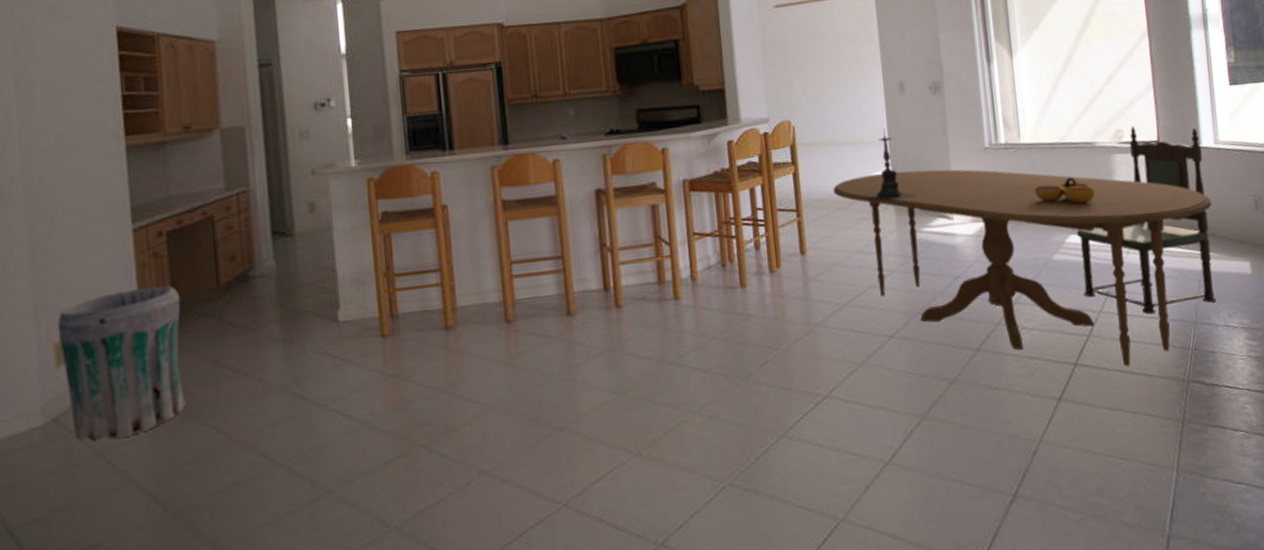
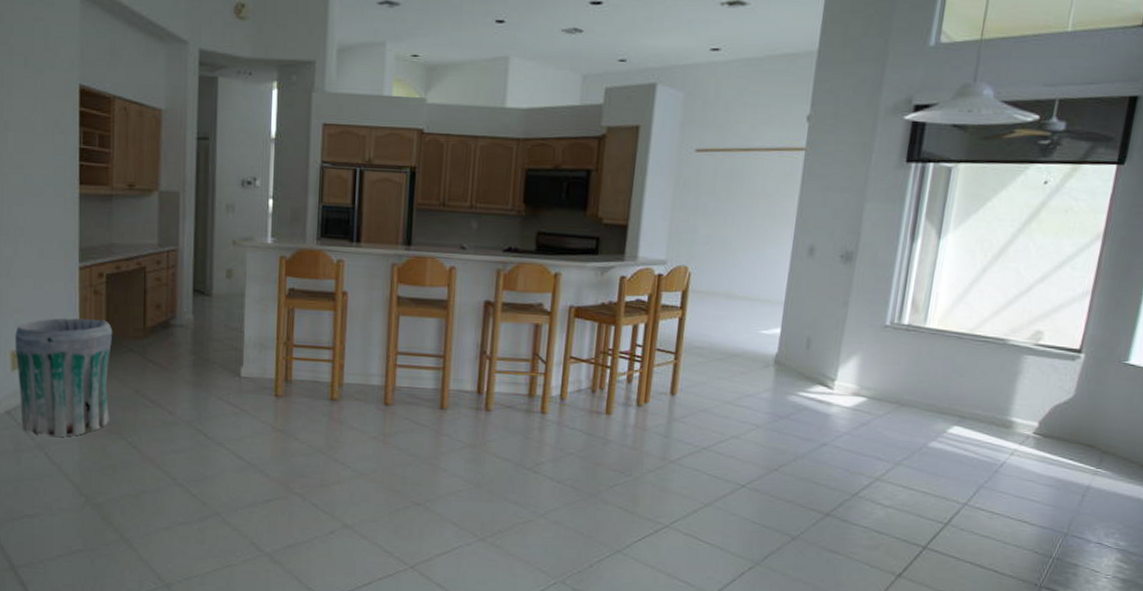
dining table: present [833,169,1212,367] -> none [716,332,1122,561]
candle holder: present [867,129,916,201] -> none [749,290,800,361]
decorative bowl: present [1034,177,1095,204] -> none [927,369,994,398]
dining chair: present [1076,126,1216,315] -> none [952,330,1130,519]

